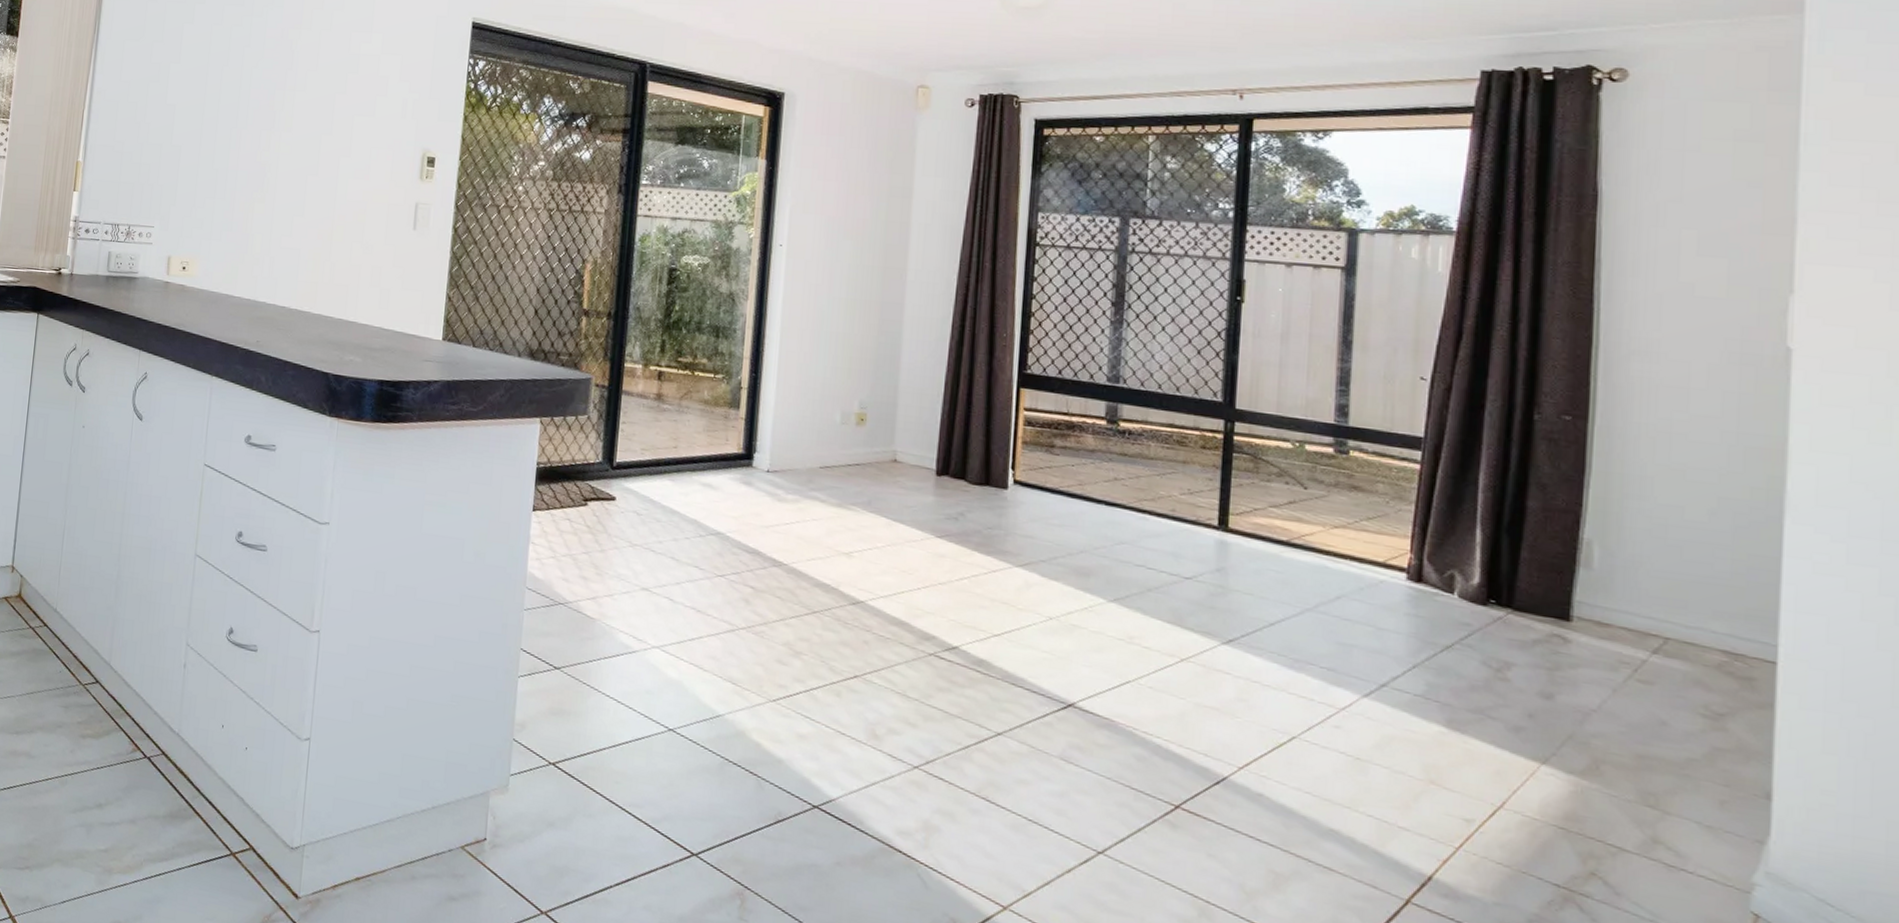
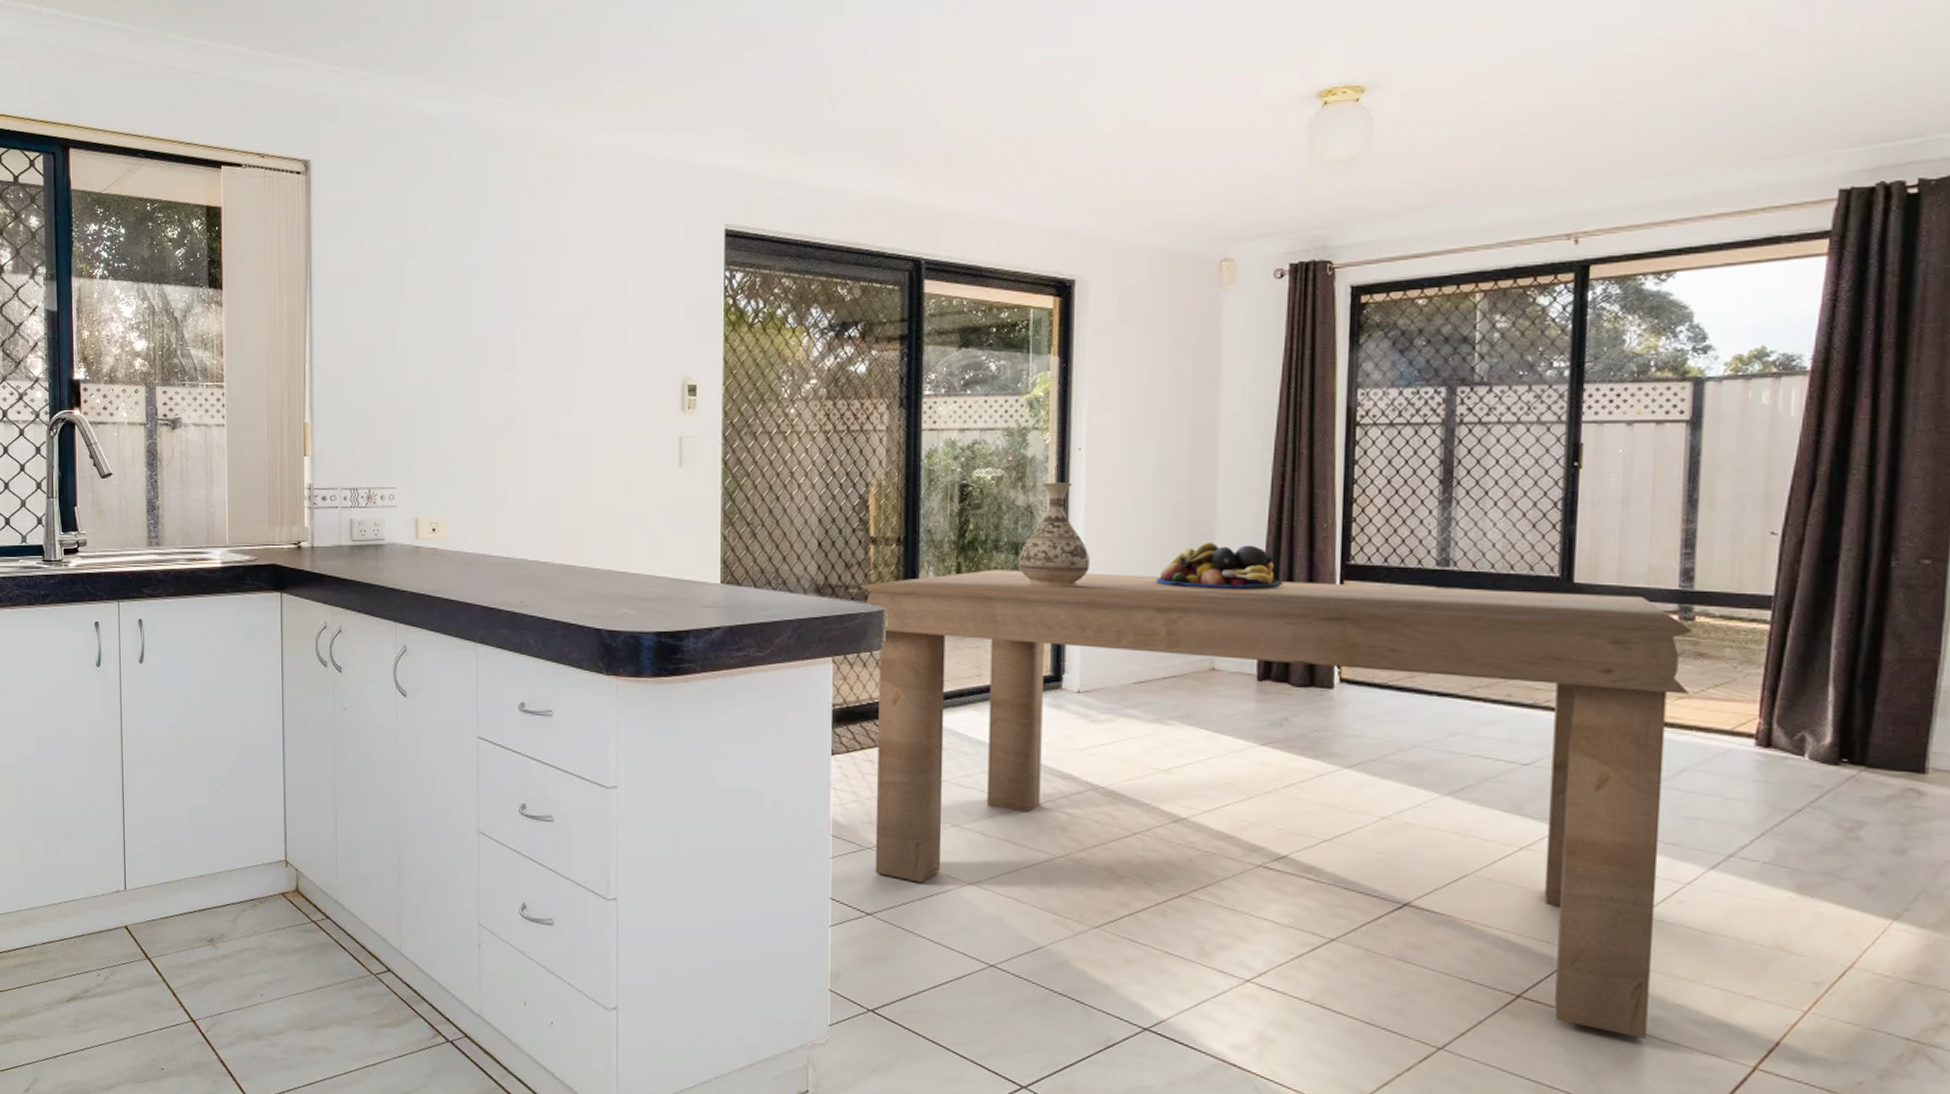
dining table: none [565,349,1348,861] -> present [859,569,1693,1038]
vase: none [719,273,785,373] -> present [1019,483,1090,588]
fruit bowl: none [845,341,964,389] -> present [1156,543,1283,589]

